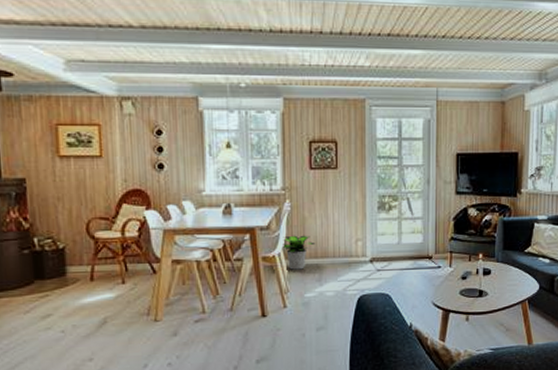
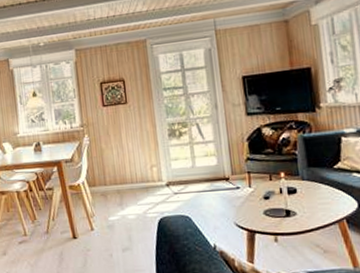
potted plant: present [282,235,316,270] -> none [85,164,114,196]

